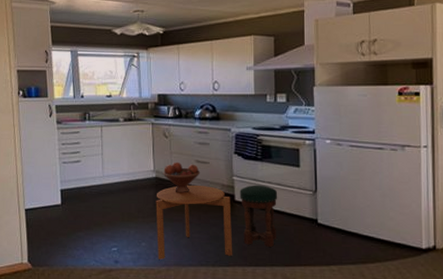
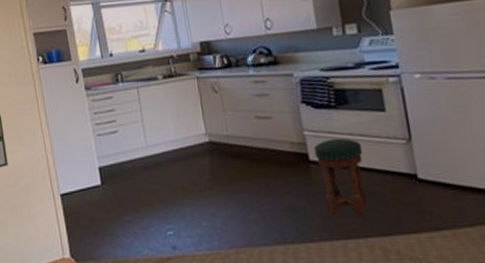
side table: present [156,184,233,260] -> none [212,145,316,241]
fruit bowl: present [162,161,201,193] -> none [216,120,263,158]

